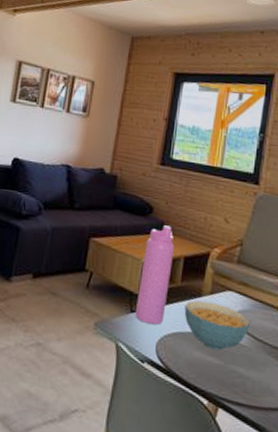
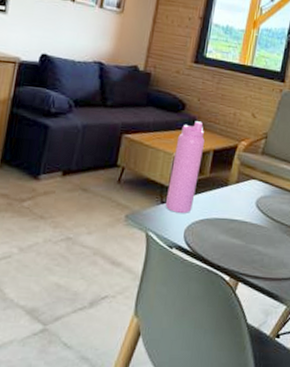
cereal bowl: present [184,300,251,351] -> none [211,189,271,233]

